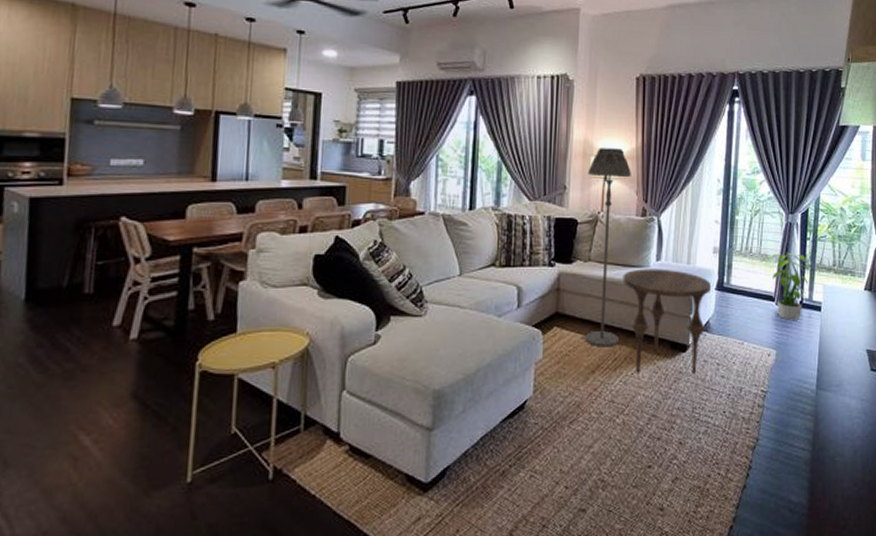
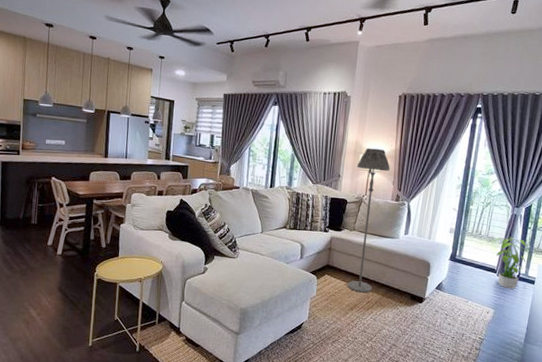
side table: present [622,269,712,375] -> none [378,239,447,320]

